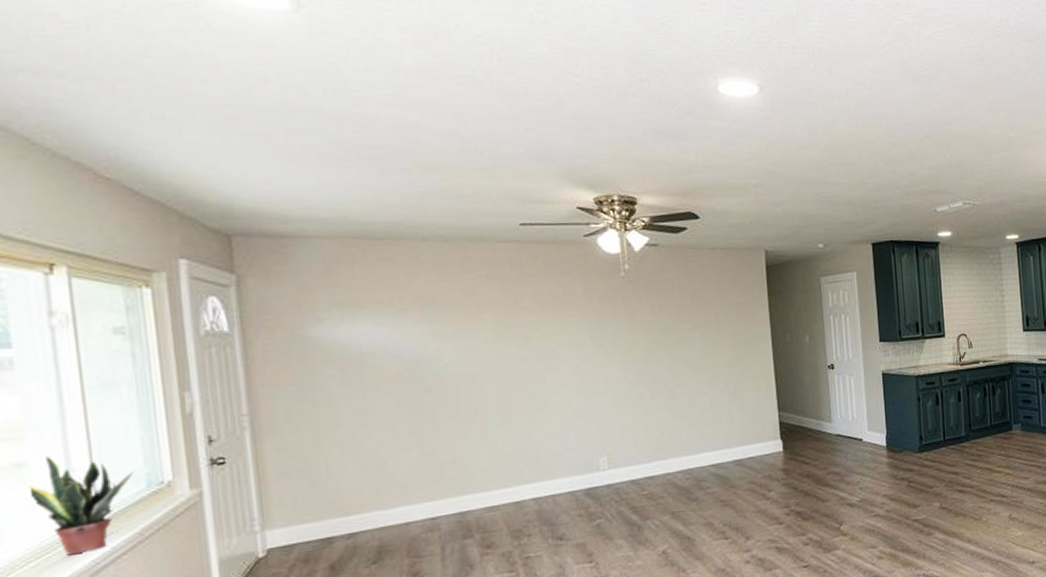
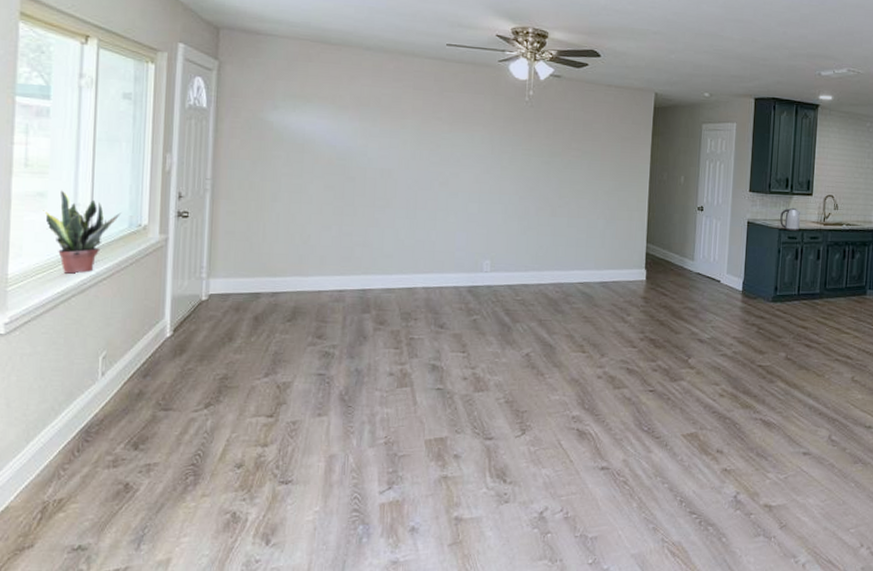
kettle: none [915,352,936,377] -> present [780,207,800,231]

